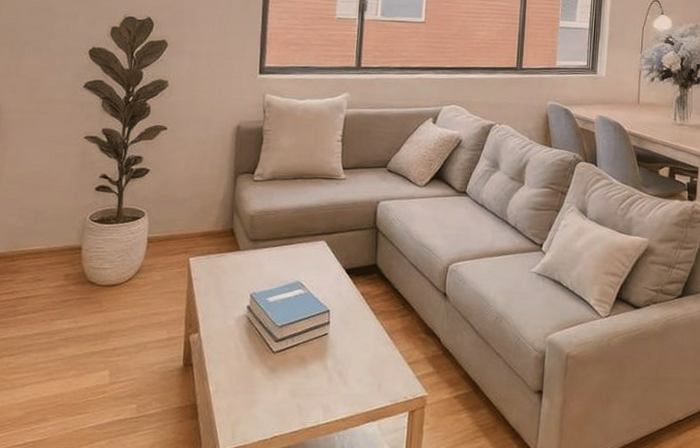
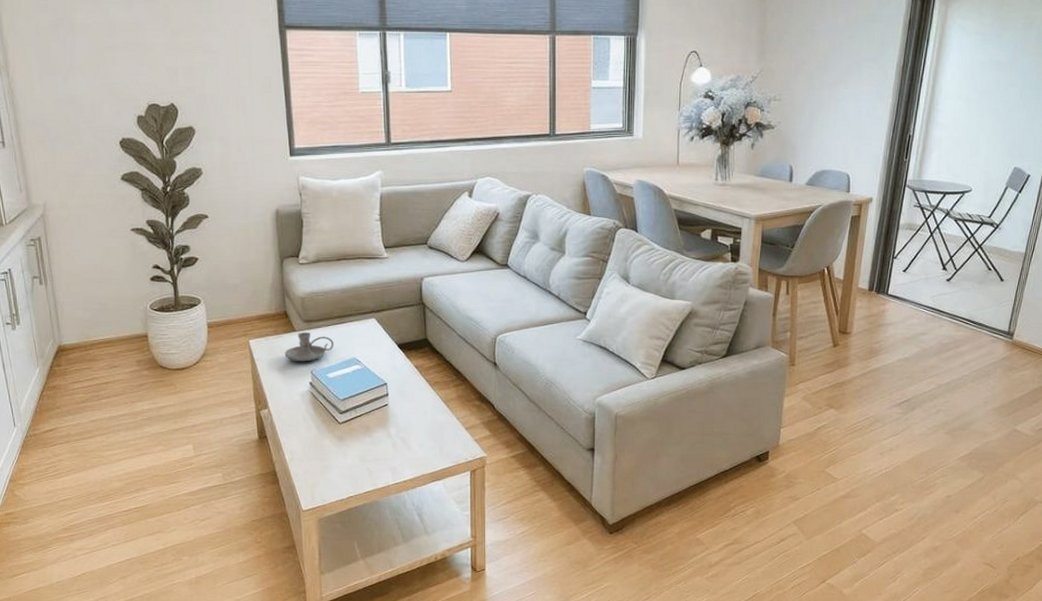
candle holder: none [225,251,279,284] -> present [284,332,334,362]

